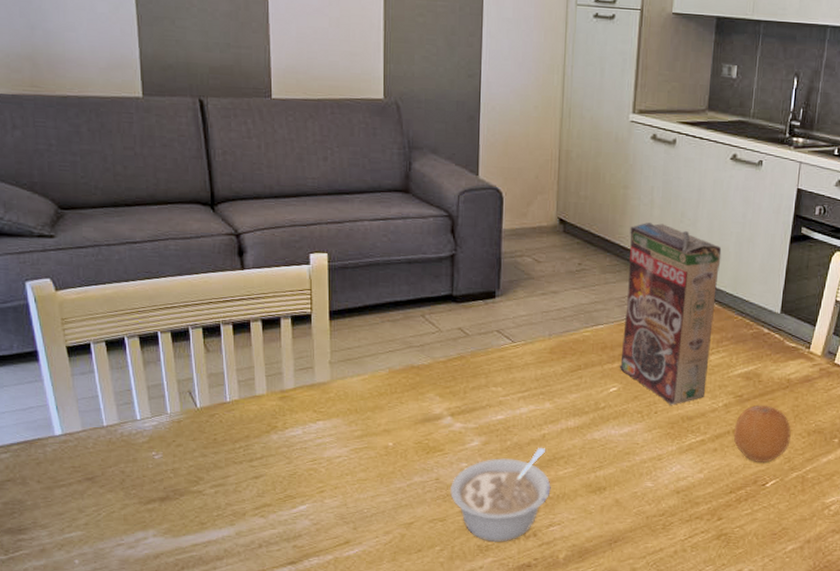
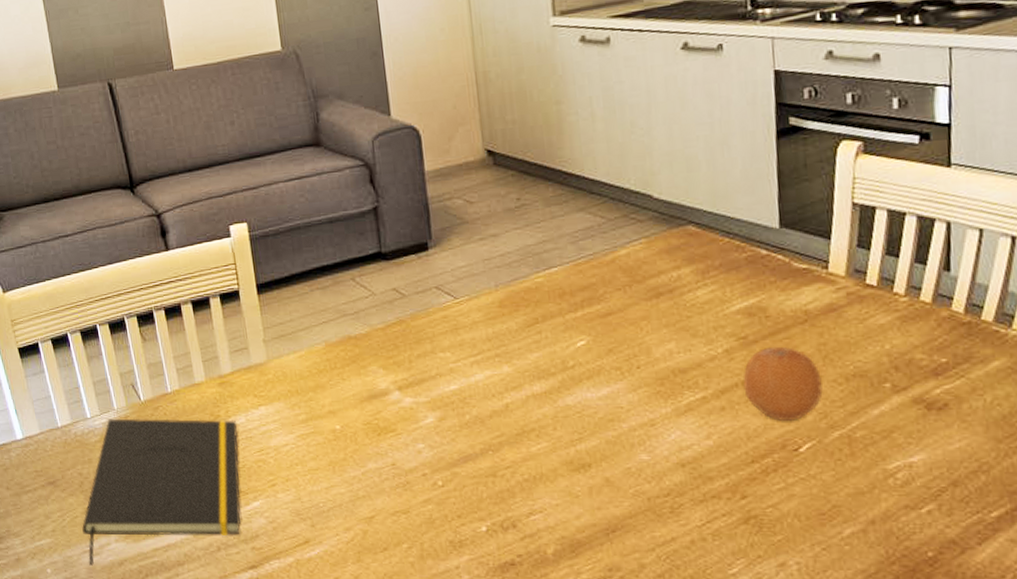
notepad: none [118,422,294,558] -> present [82,418,241,566]
legume: present [449,448,551,543] -> none [408,420,525,537]
cereal box: present [619,223,722,405] -> none [571,138,697,357]

